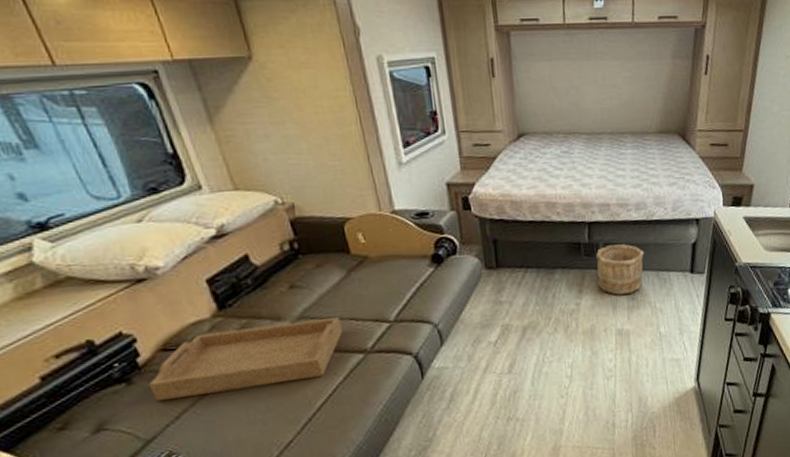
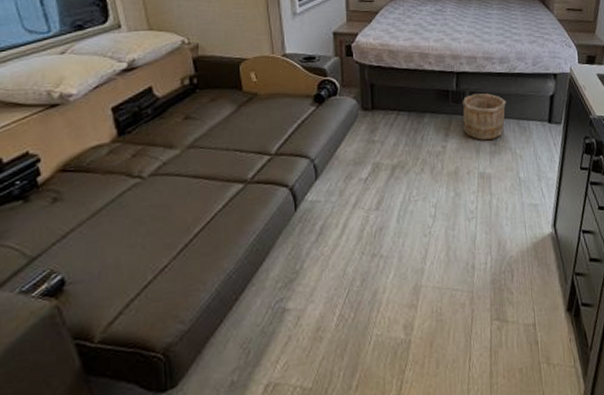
serving tray: present [148,317,344,402] -> none [43,148,228,220]

